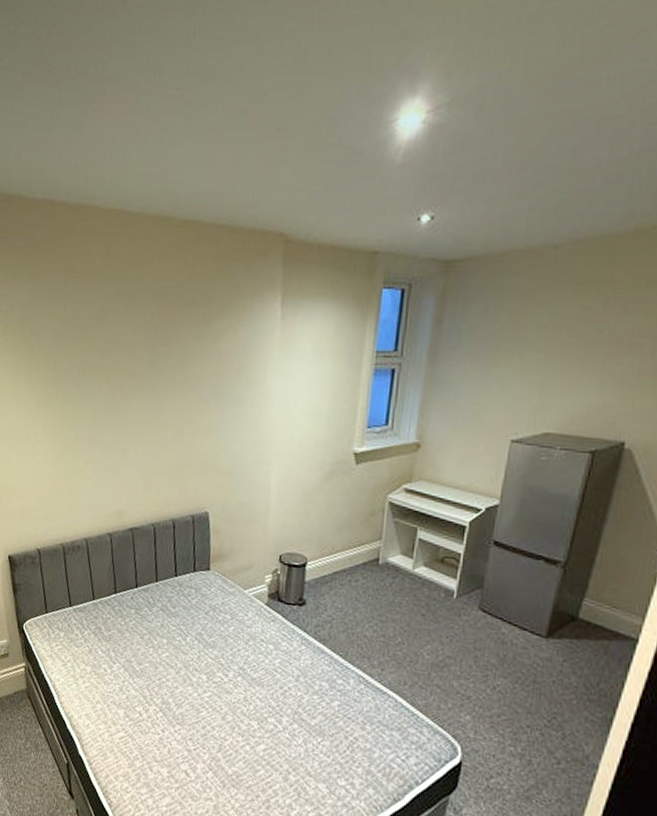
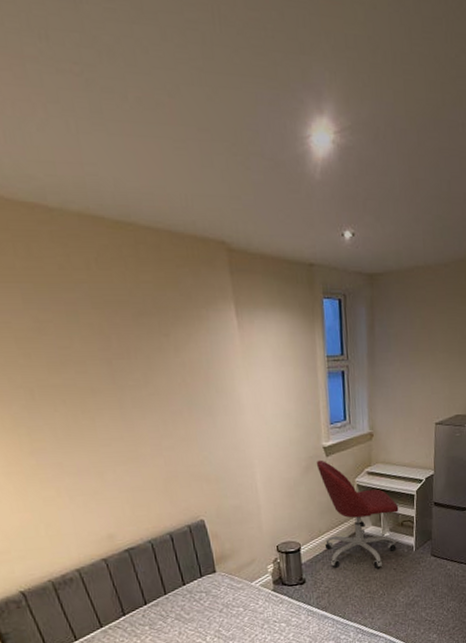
office chair: none [336,466,441,609] -> present [316,460,399,568]

